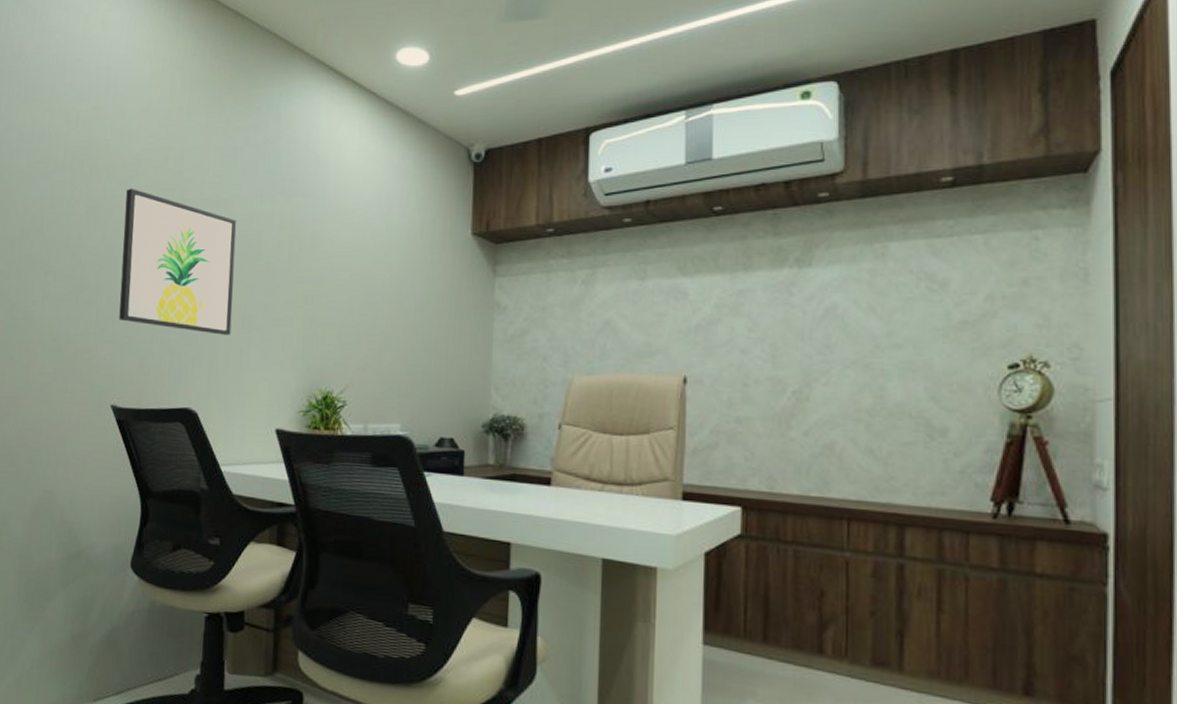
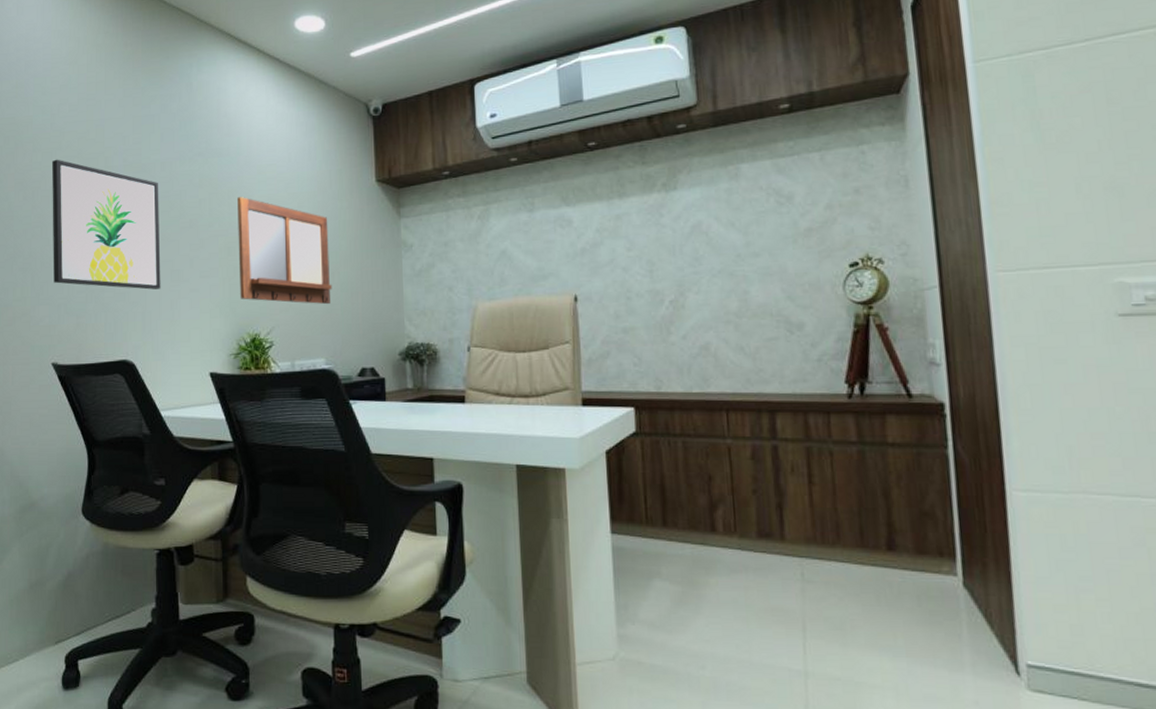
writing board: none [314,242,416,366] -> present [238,197,332,305]

